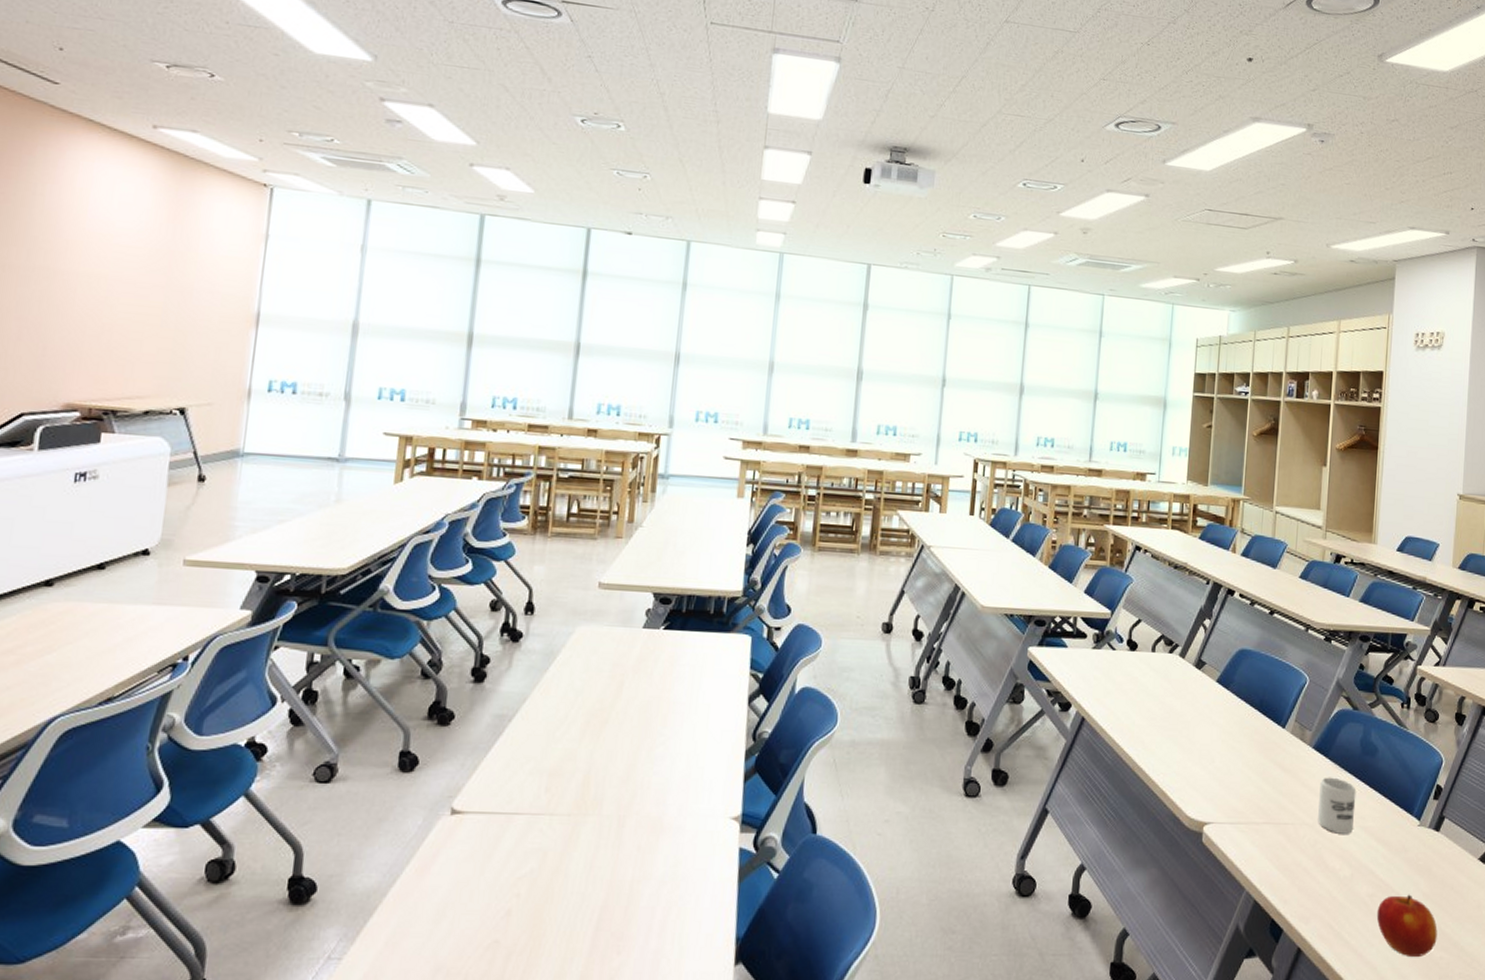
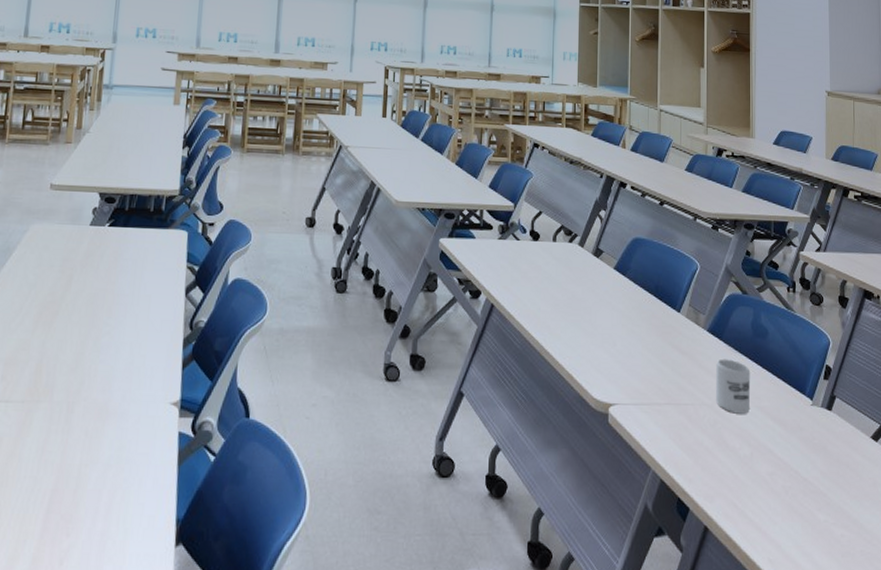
apple: present [1376,894,1438,957] -> none [777,472,837,534]

